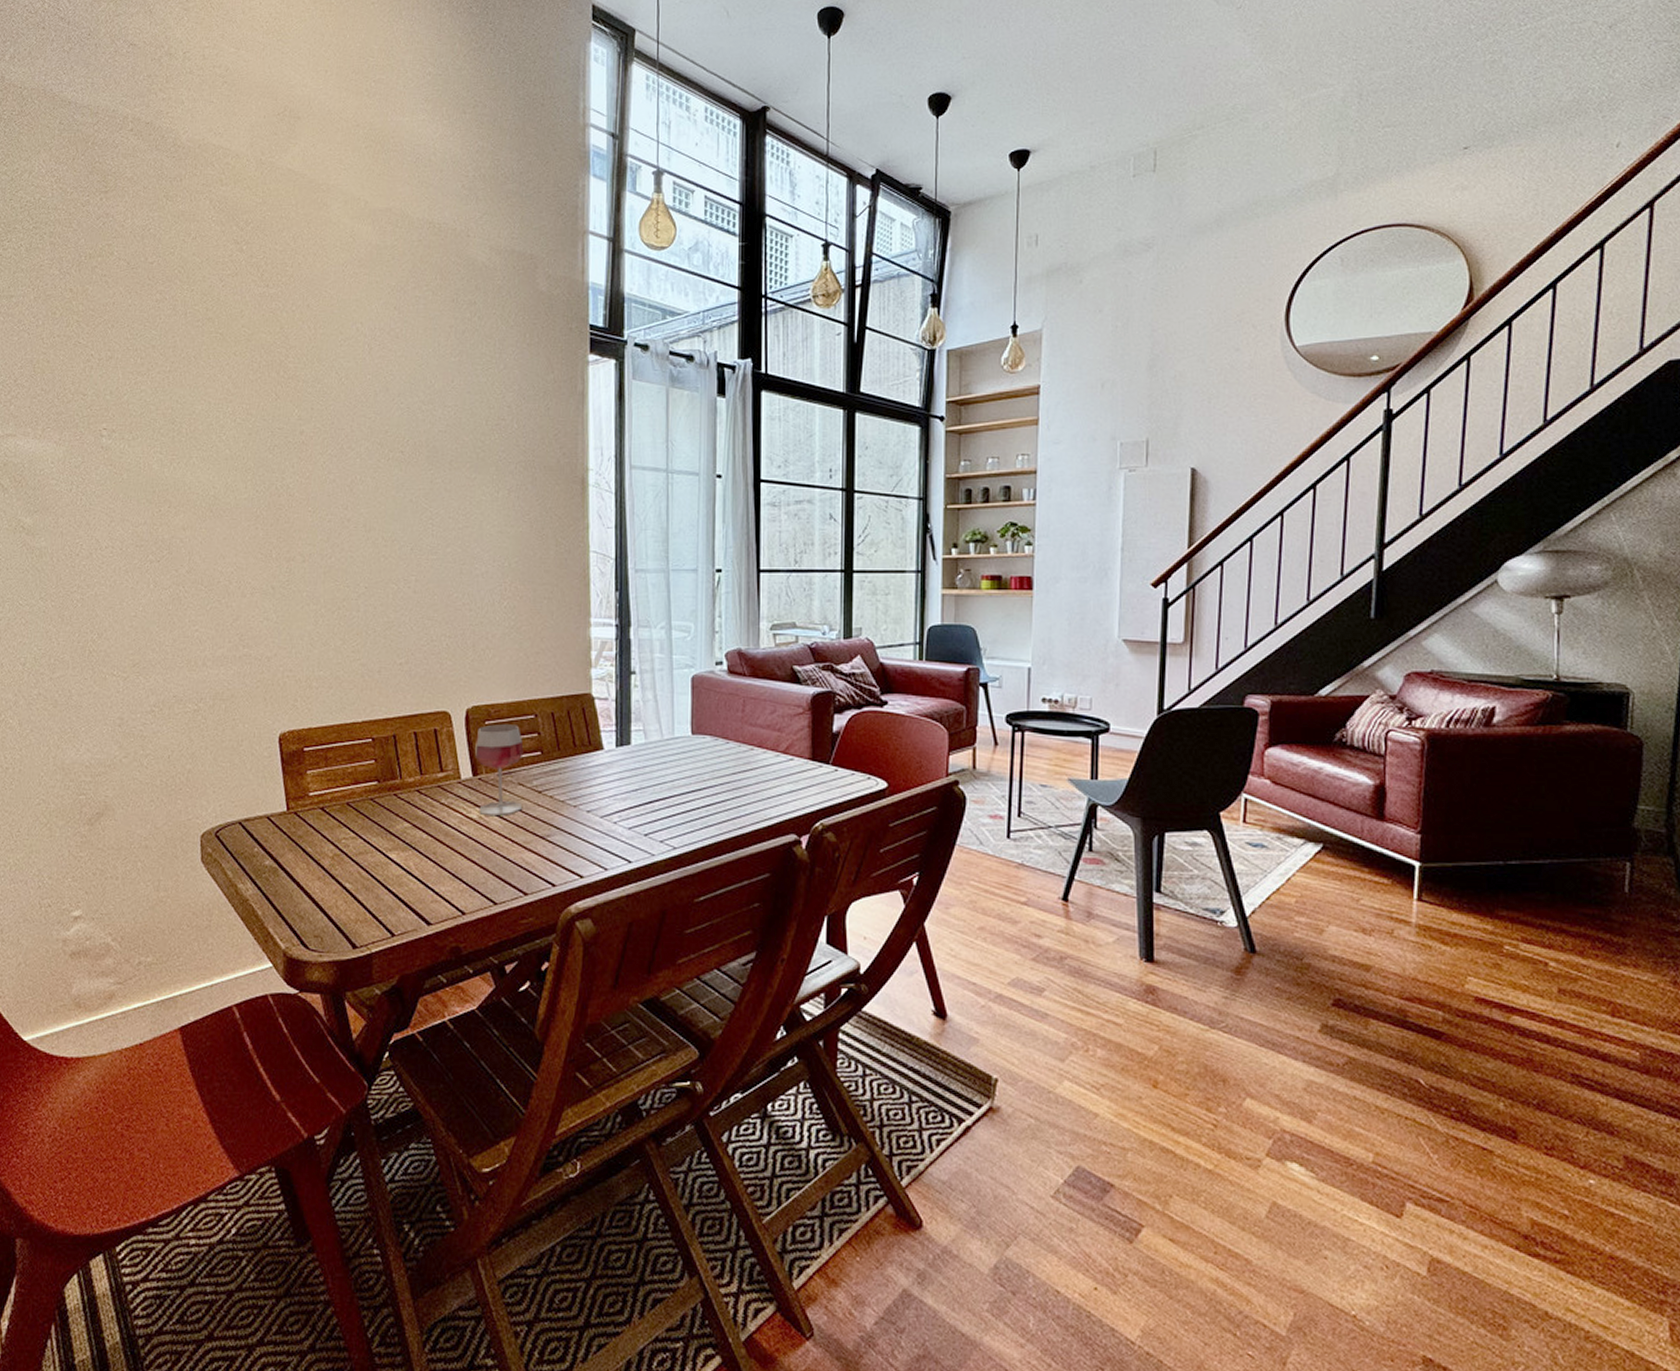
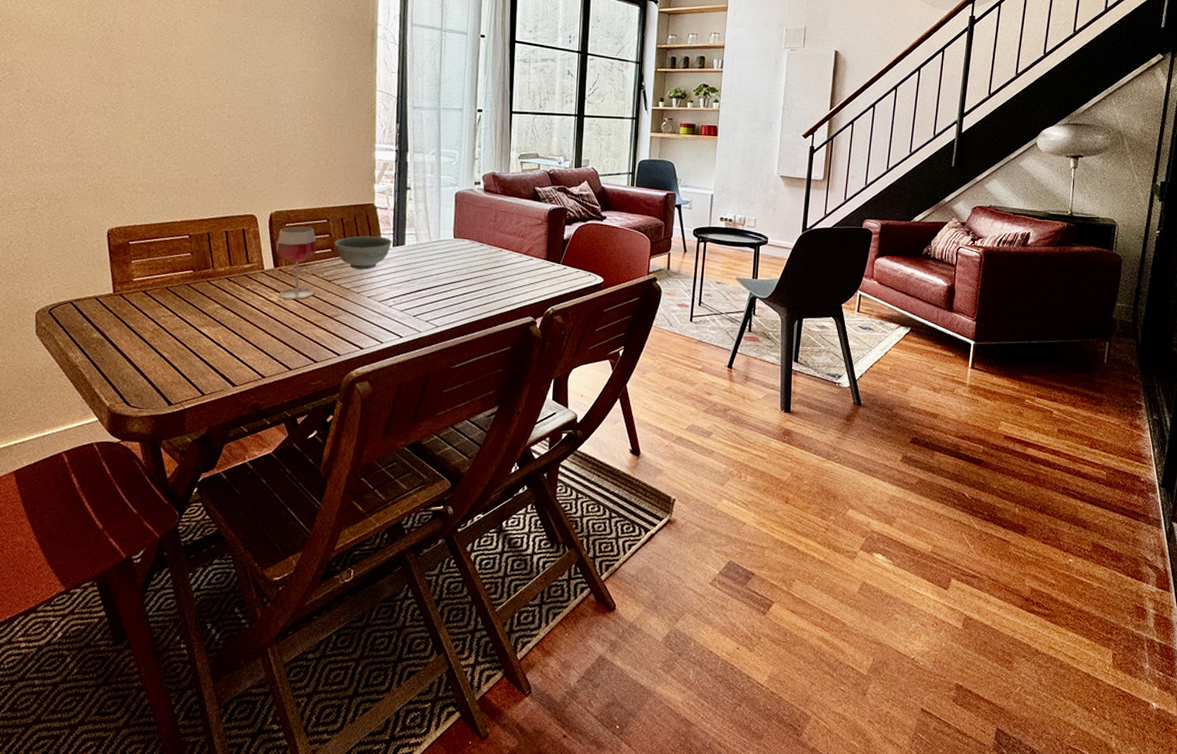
bowl: none [544,734,615,777] -> present [334,235,392,270]

